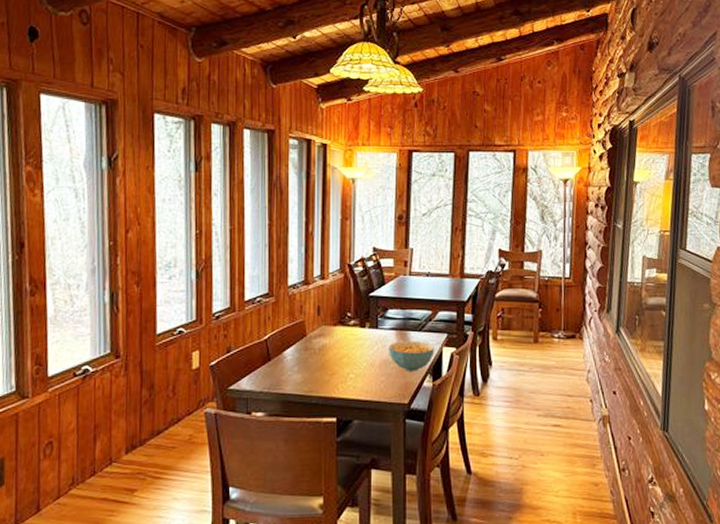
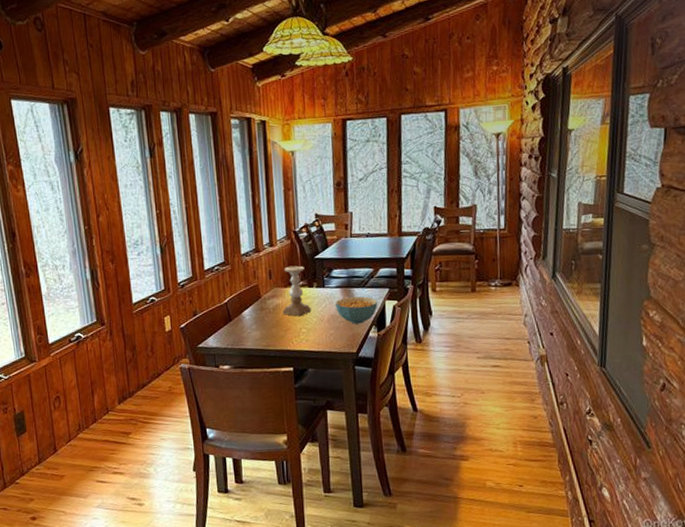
candle holder: none [330,302,361,360] -> present [283,265,311,317]

